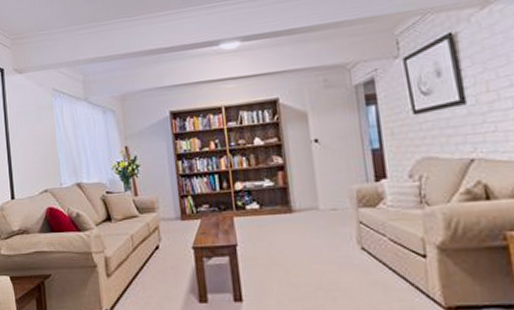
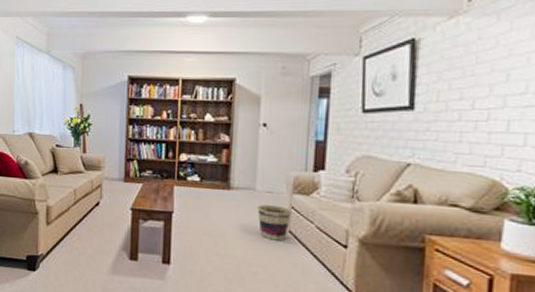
basket: none [324,222,362,261] -> present [257,205,292,241]

